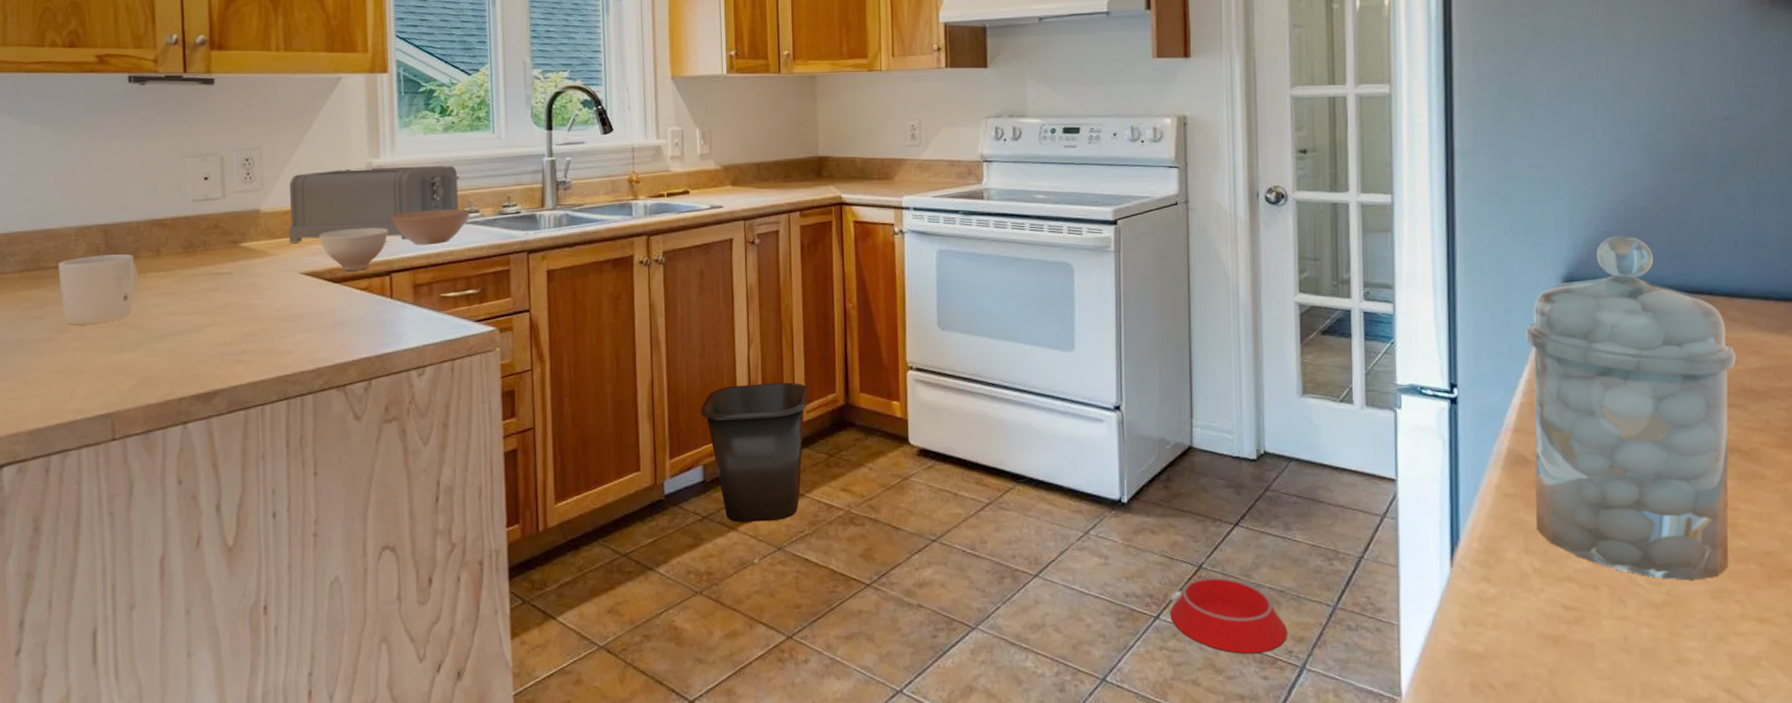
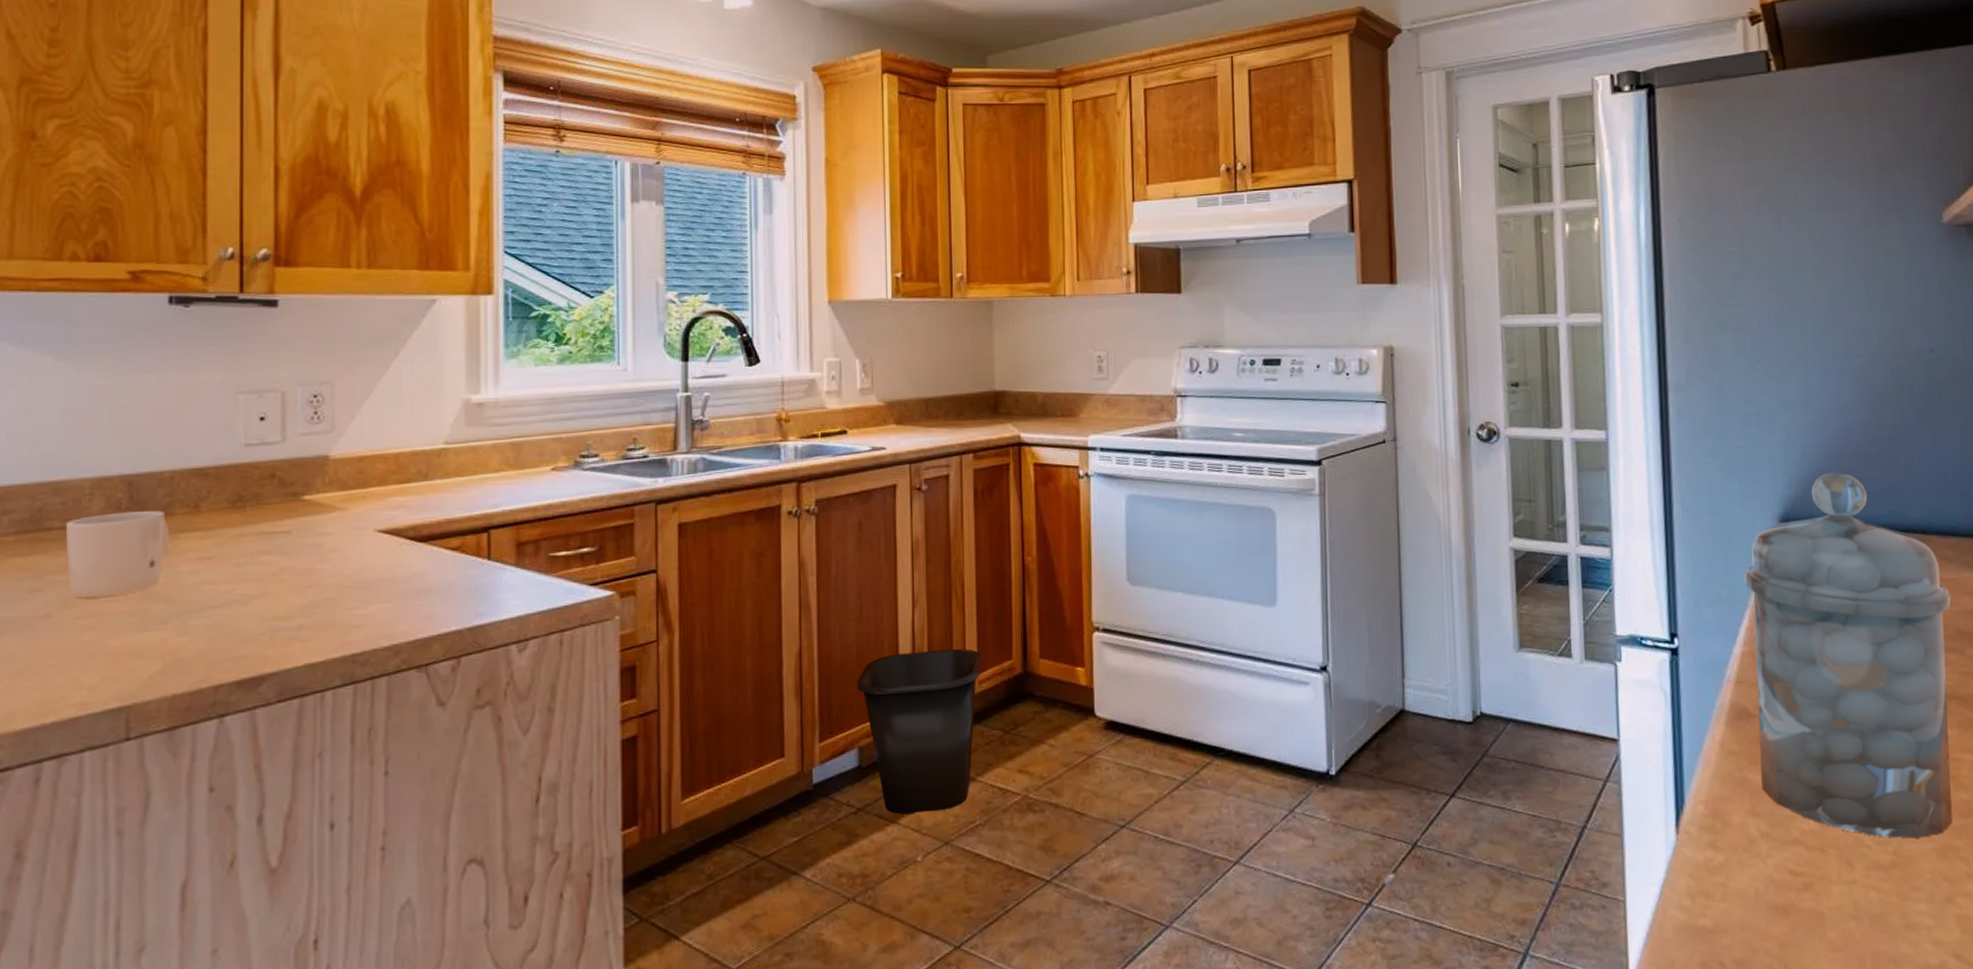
toaster: present [288,165,460,243] -> none [363,402,577,495]
bowl: present [319,228,389,271] -> none [401,476,488,527]
bowl: present [391,209,470,246] -> none [491,453,588,497]
pet bowl: present [1170,577,1288,653] -> none [1383,855,1509,941]

